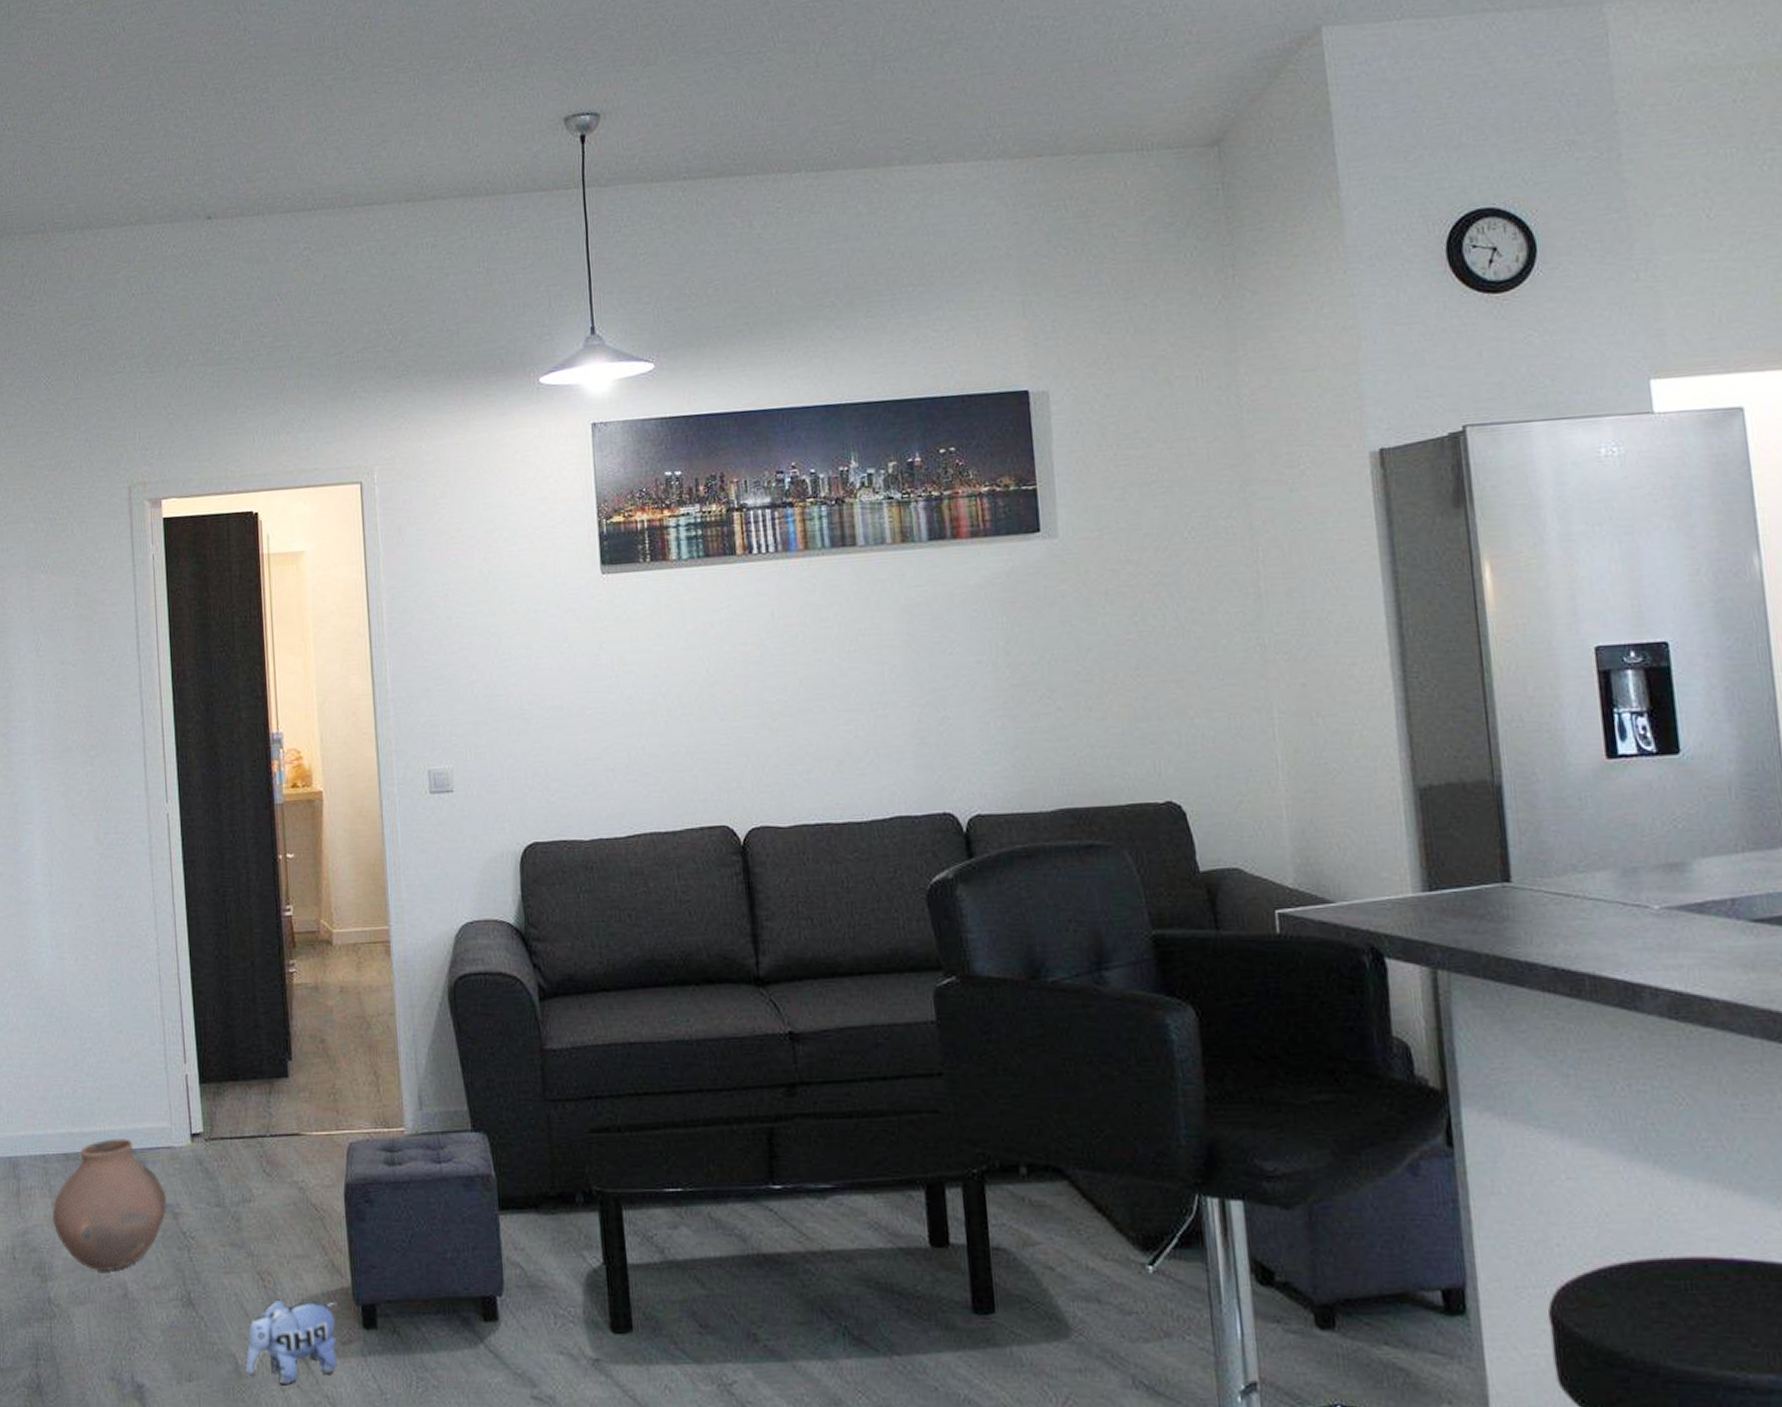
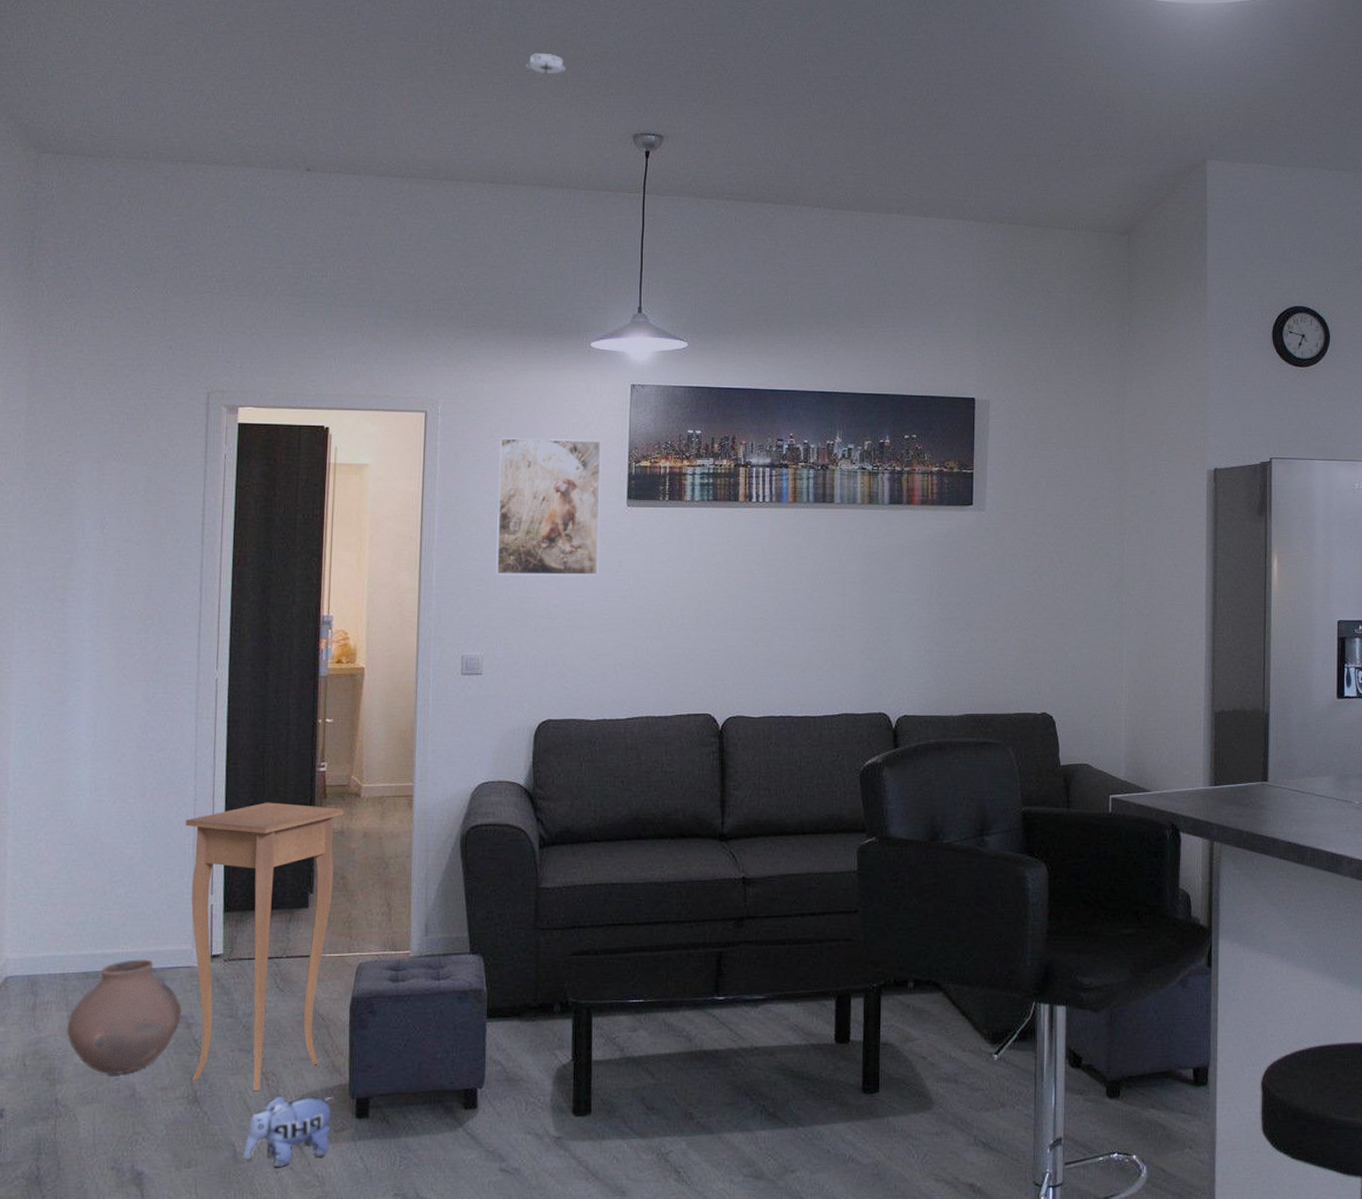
side table: none [150,954,318,1294] -> present [185,802,344,1092]
smoke detector: none [431,37,479,64] -> present [524,53,567,75]
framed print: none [447,495,576,671] -> present [496,437,602,576]

